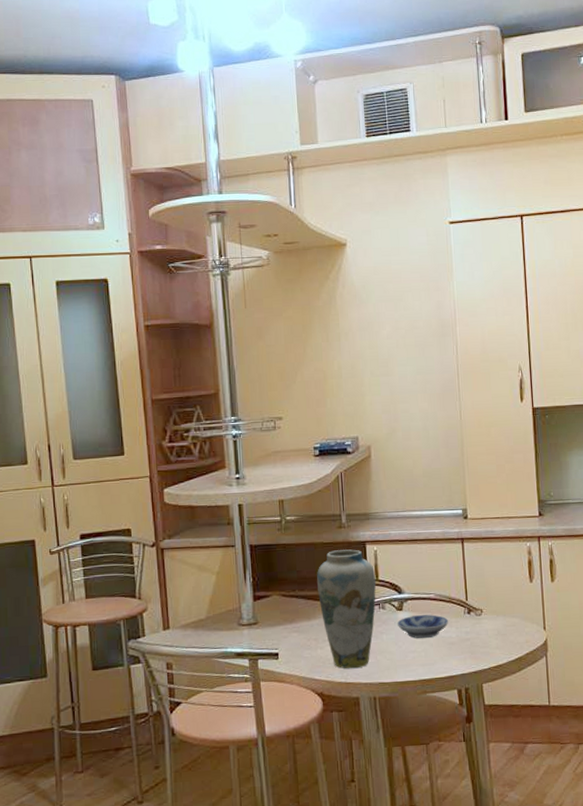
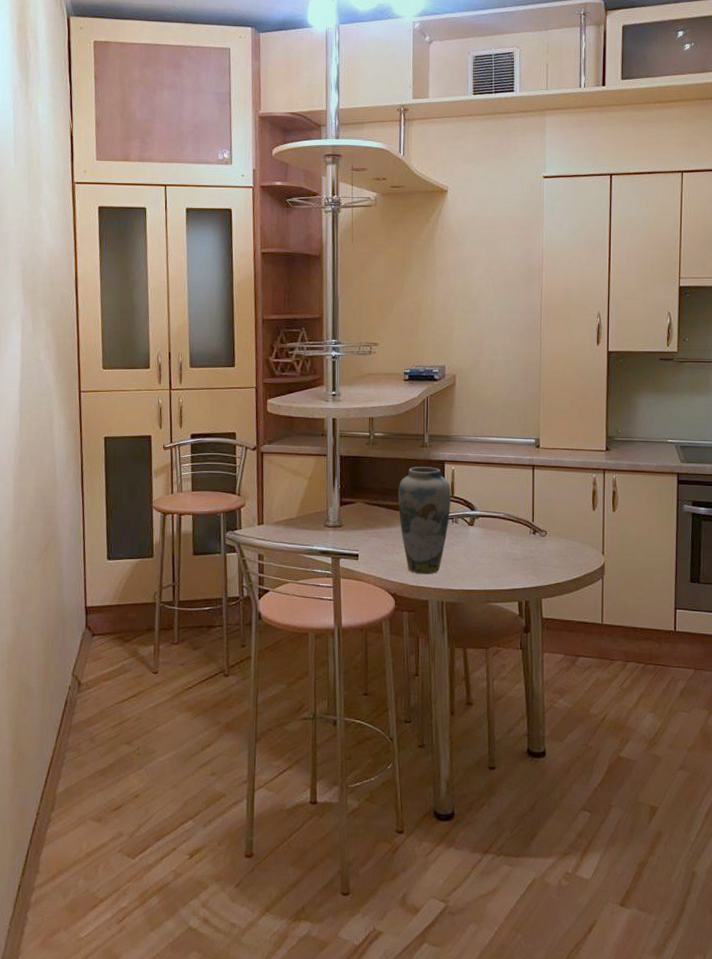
bowl: present [396,614,449,639] -> none [467,531,515,553]

